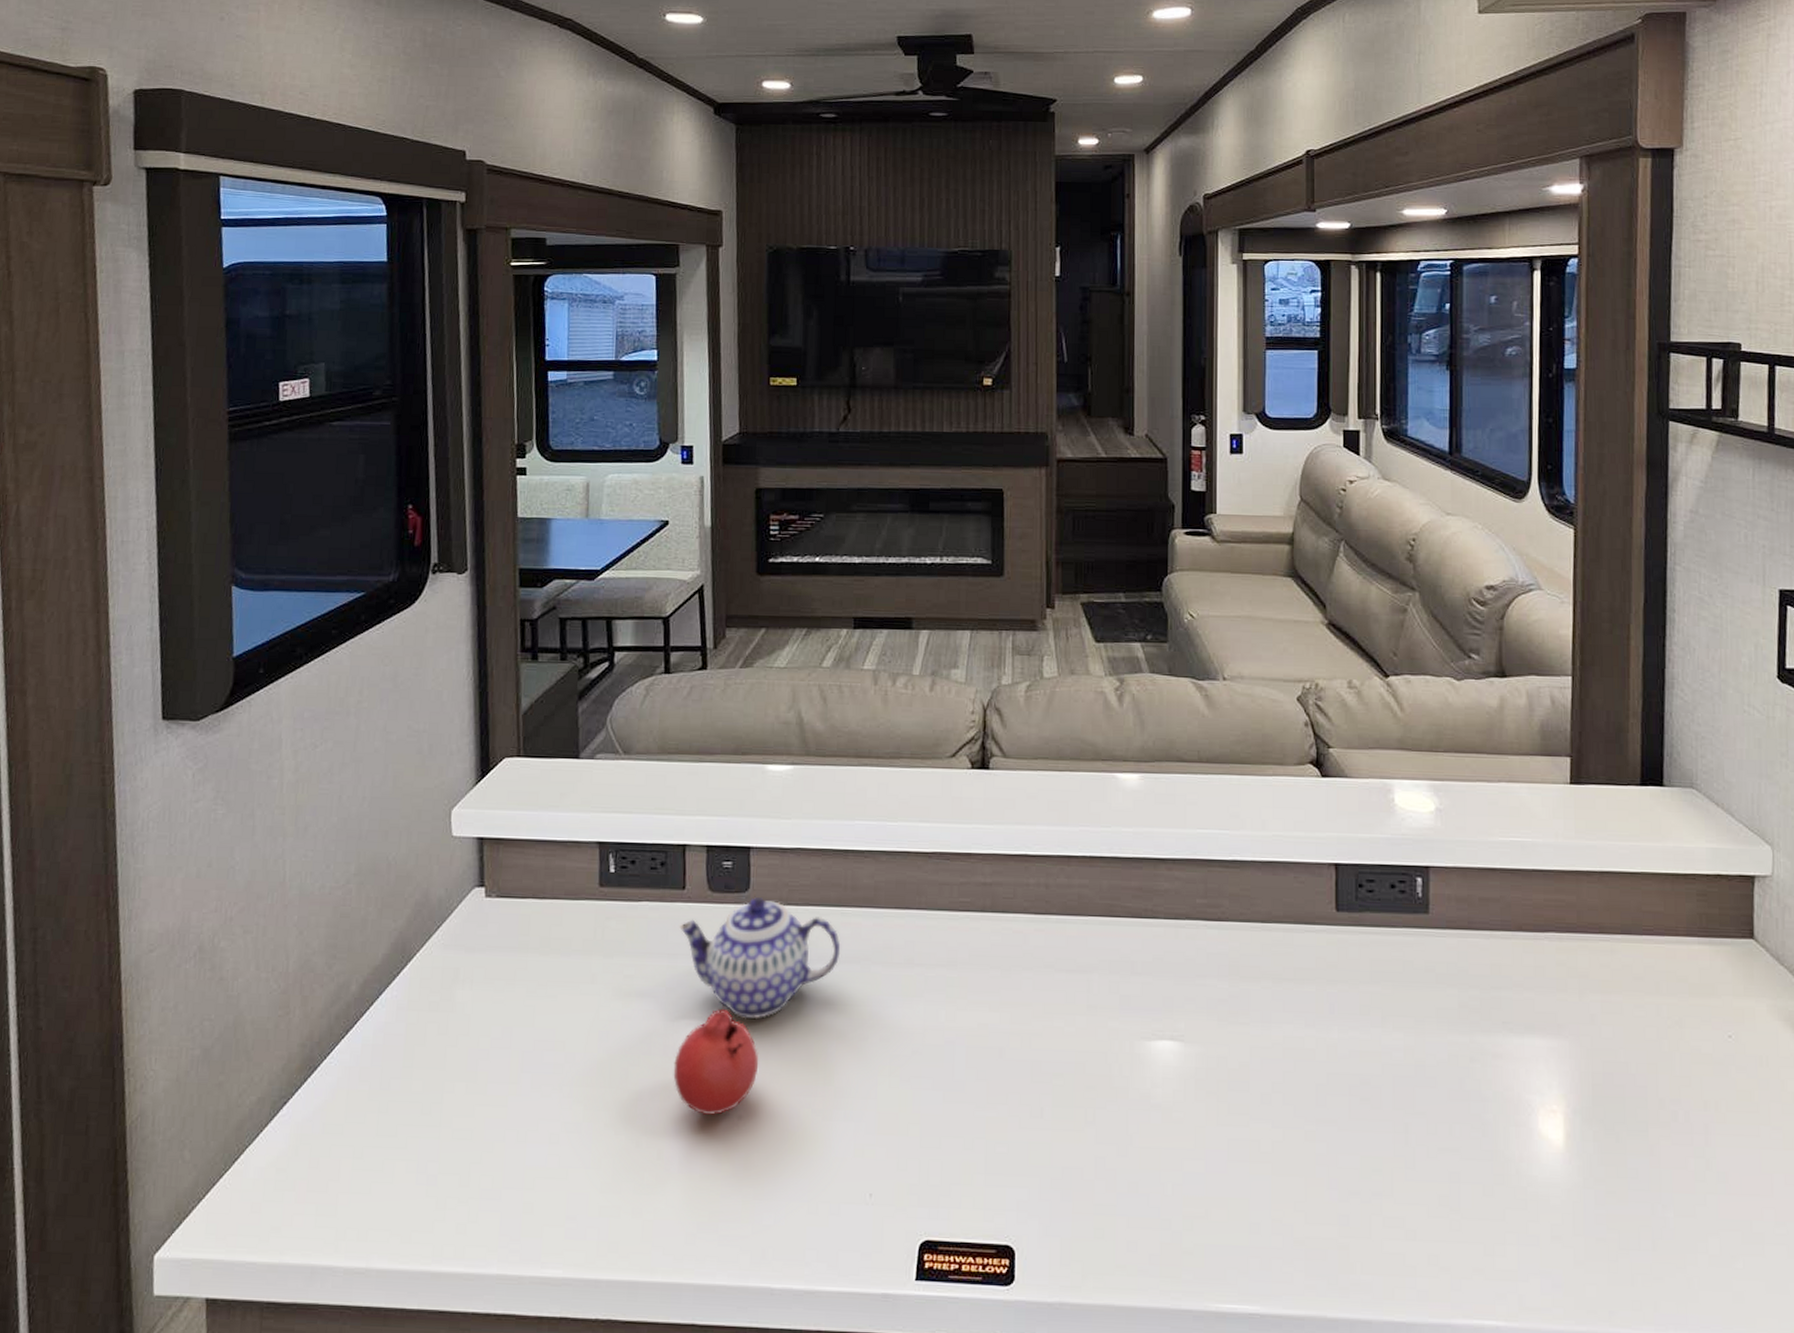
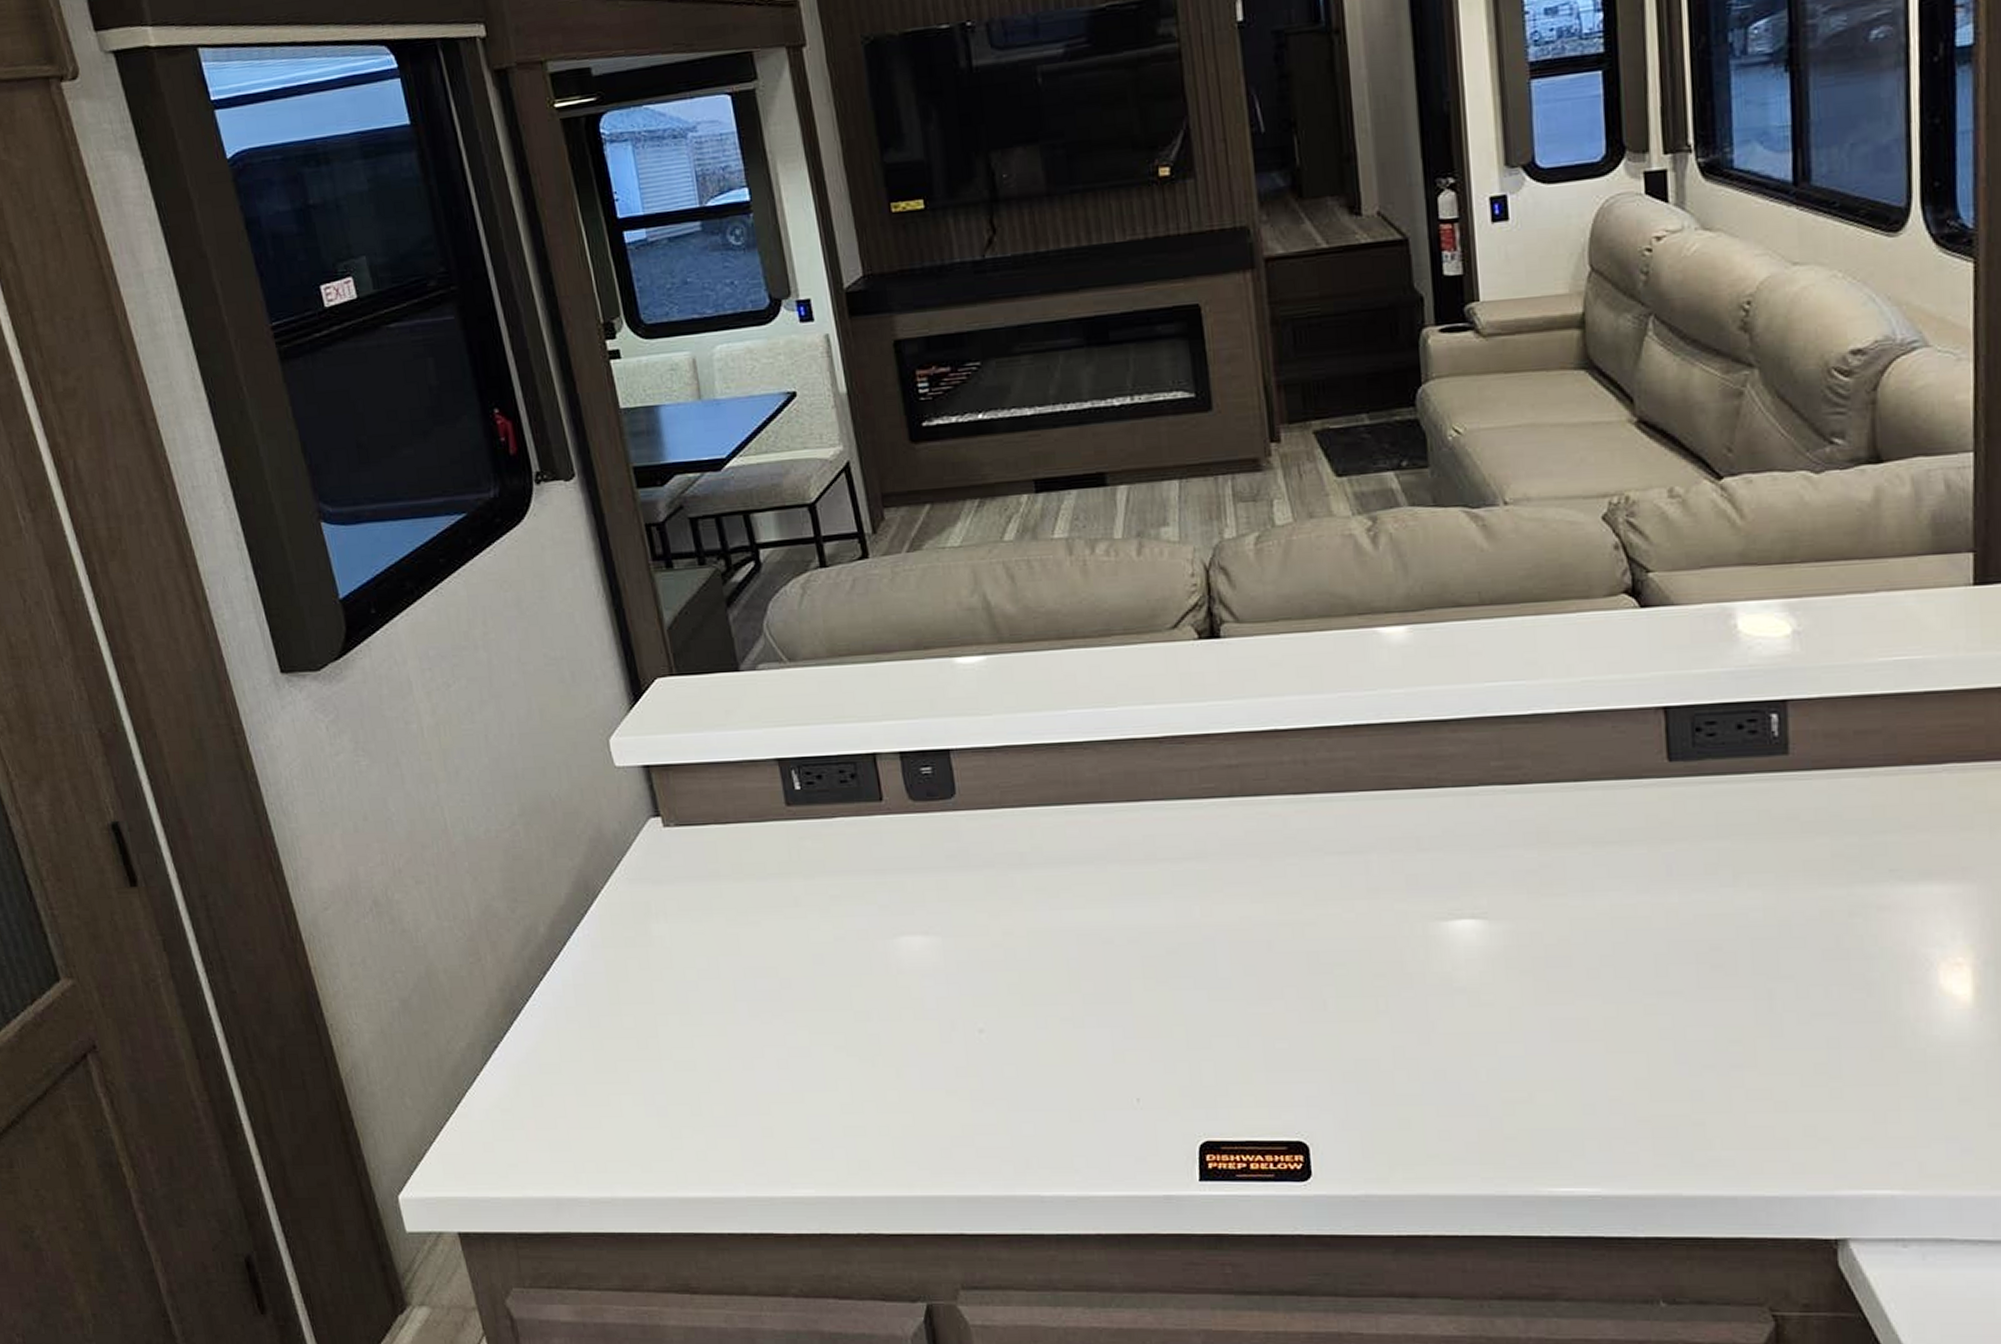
fruit: present [673,1008,759,1115] -> none [899,922,994,1030]
teapot: present [678,898,841,1019] -> none [881,803,1070,931]

